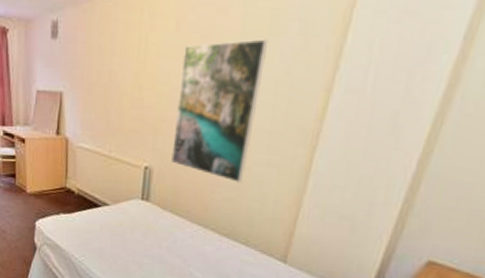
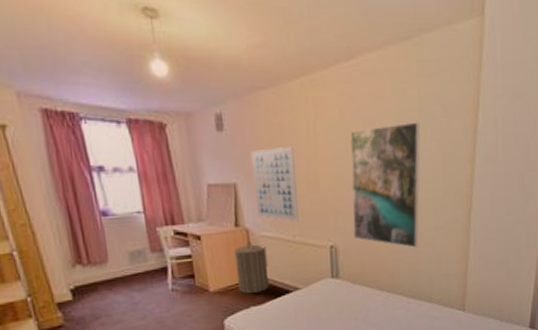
laundry hamper: none [52,150,82,202] -> present [234,241,270,294]
wall art: none [78,58,123,138] -> present [251,146,299,222]

